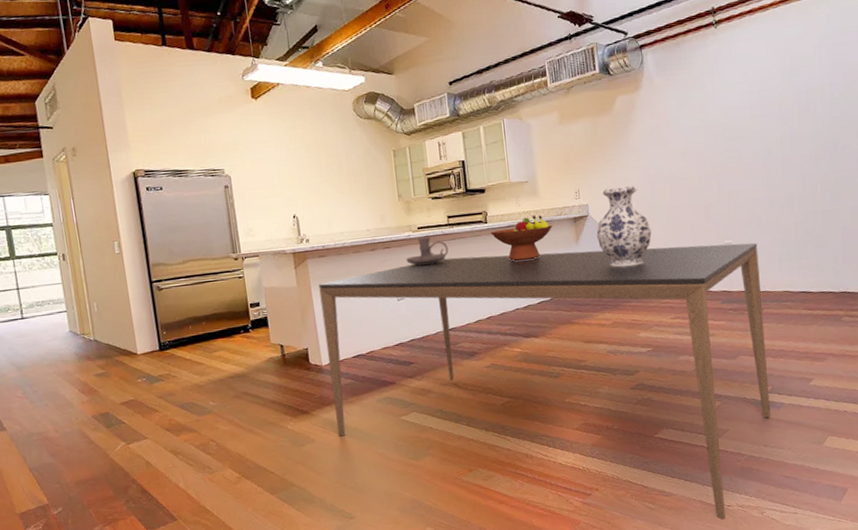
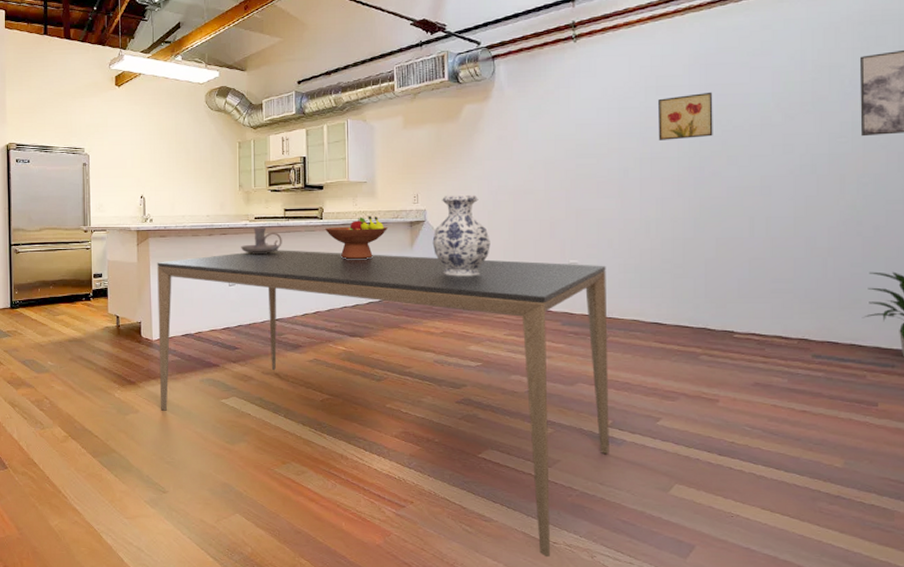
wall art: none [794,70,843,120] -> present [658,92,713,140]

